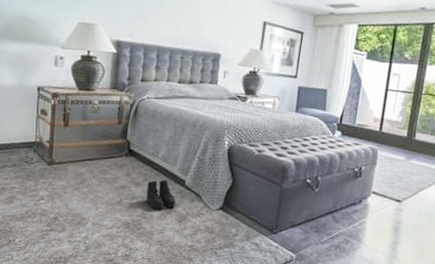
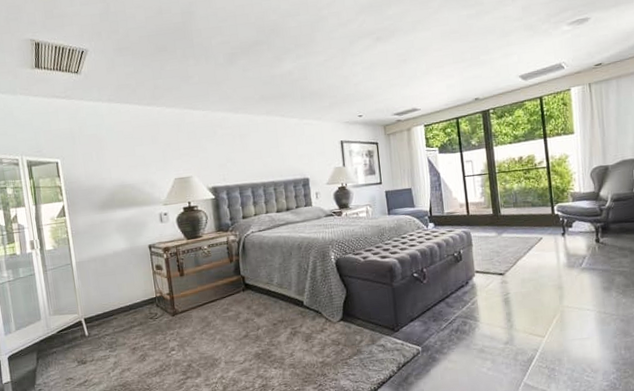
boots: present [146,179,176,210] -> none [269,304,300,335]

